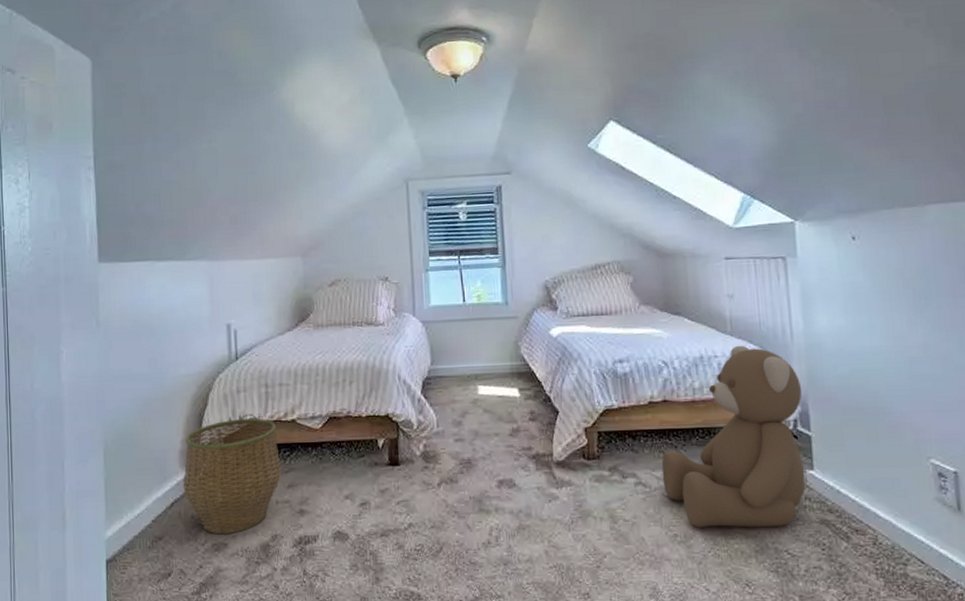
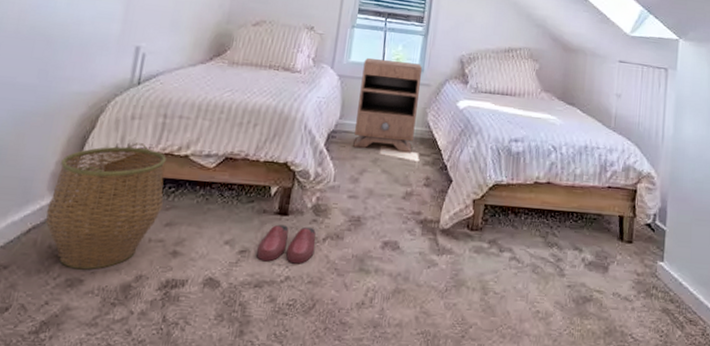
slippers: none [377,474,432,512] -> present [257,224,316,264]
nightstand: none [445,297,511,391] -> present [353,57,423,153]
teddy bear: present [661,345,806,528] -> none [534,140,664,312]

